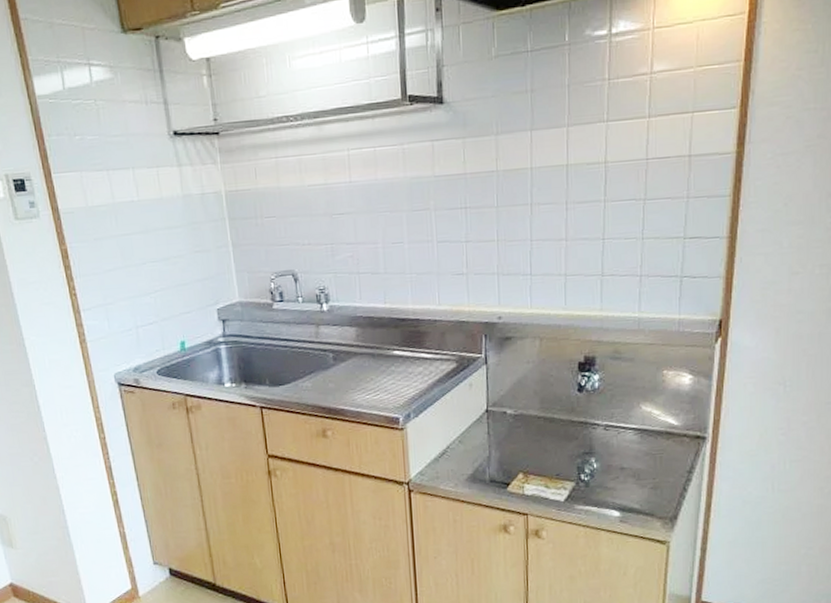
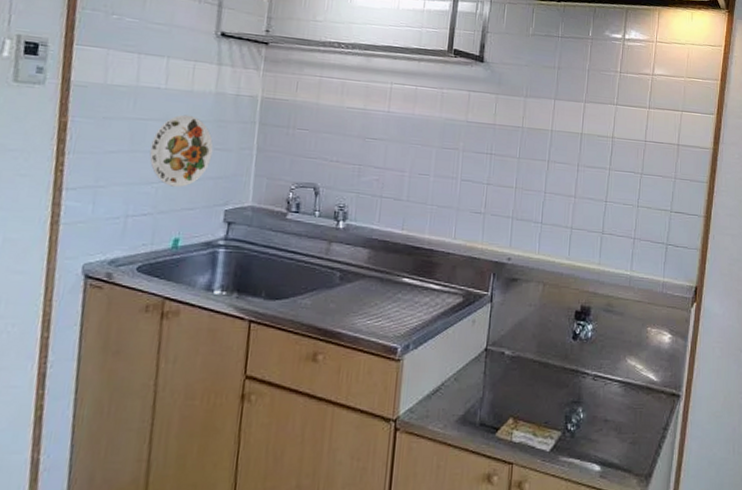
decorative plate: none [139,222,195,294] -> present [149,114,214,187]

